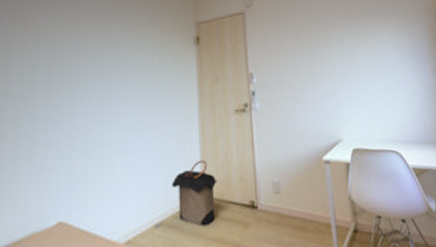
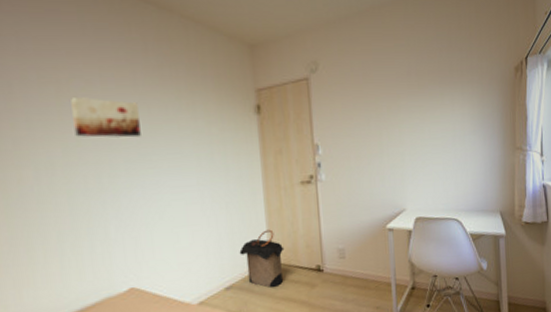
wall art: none [32,30,90,67] -> present [71,96,141,138]

